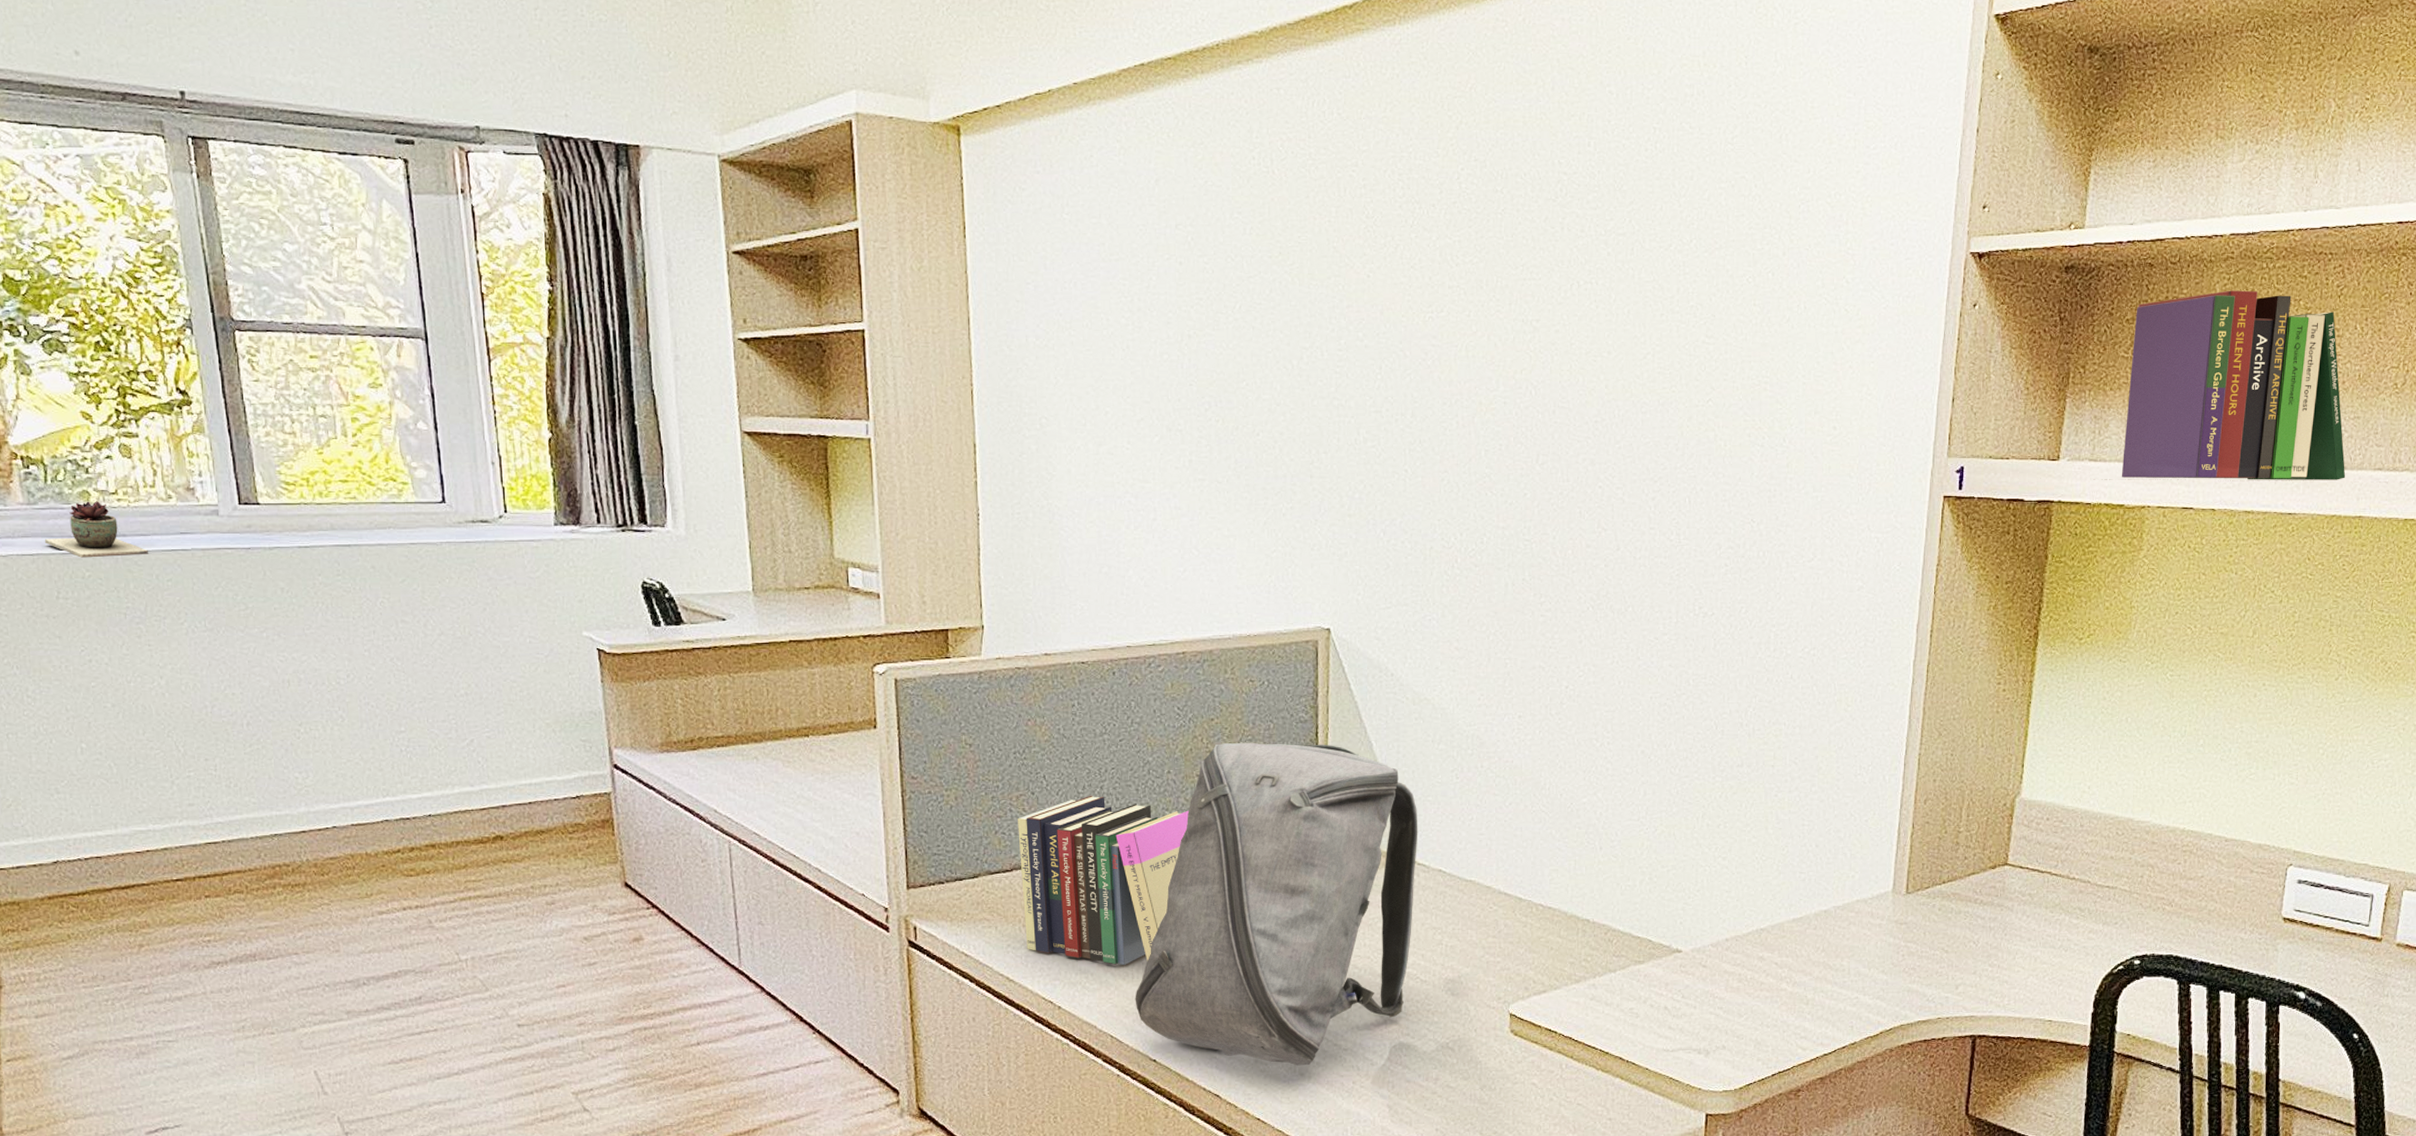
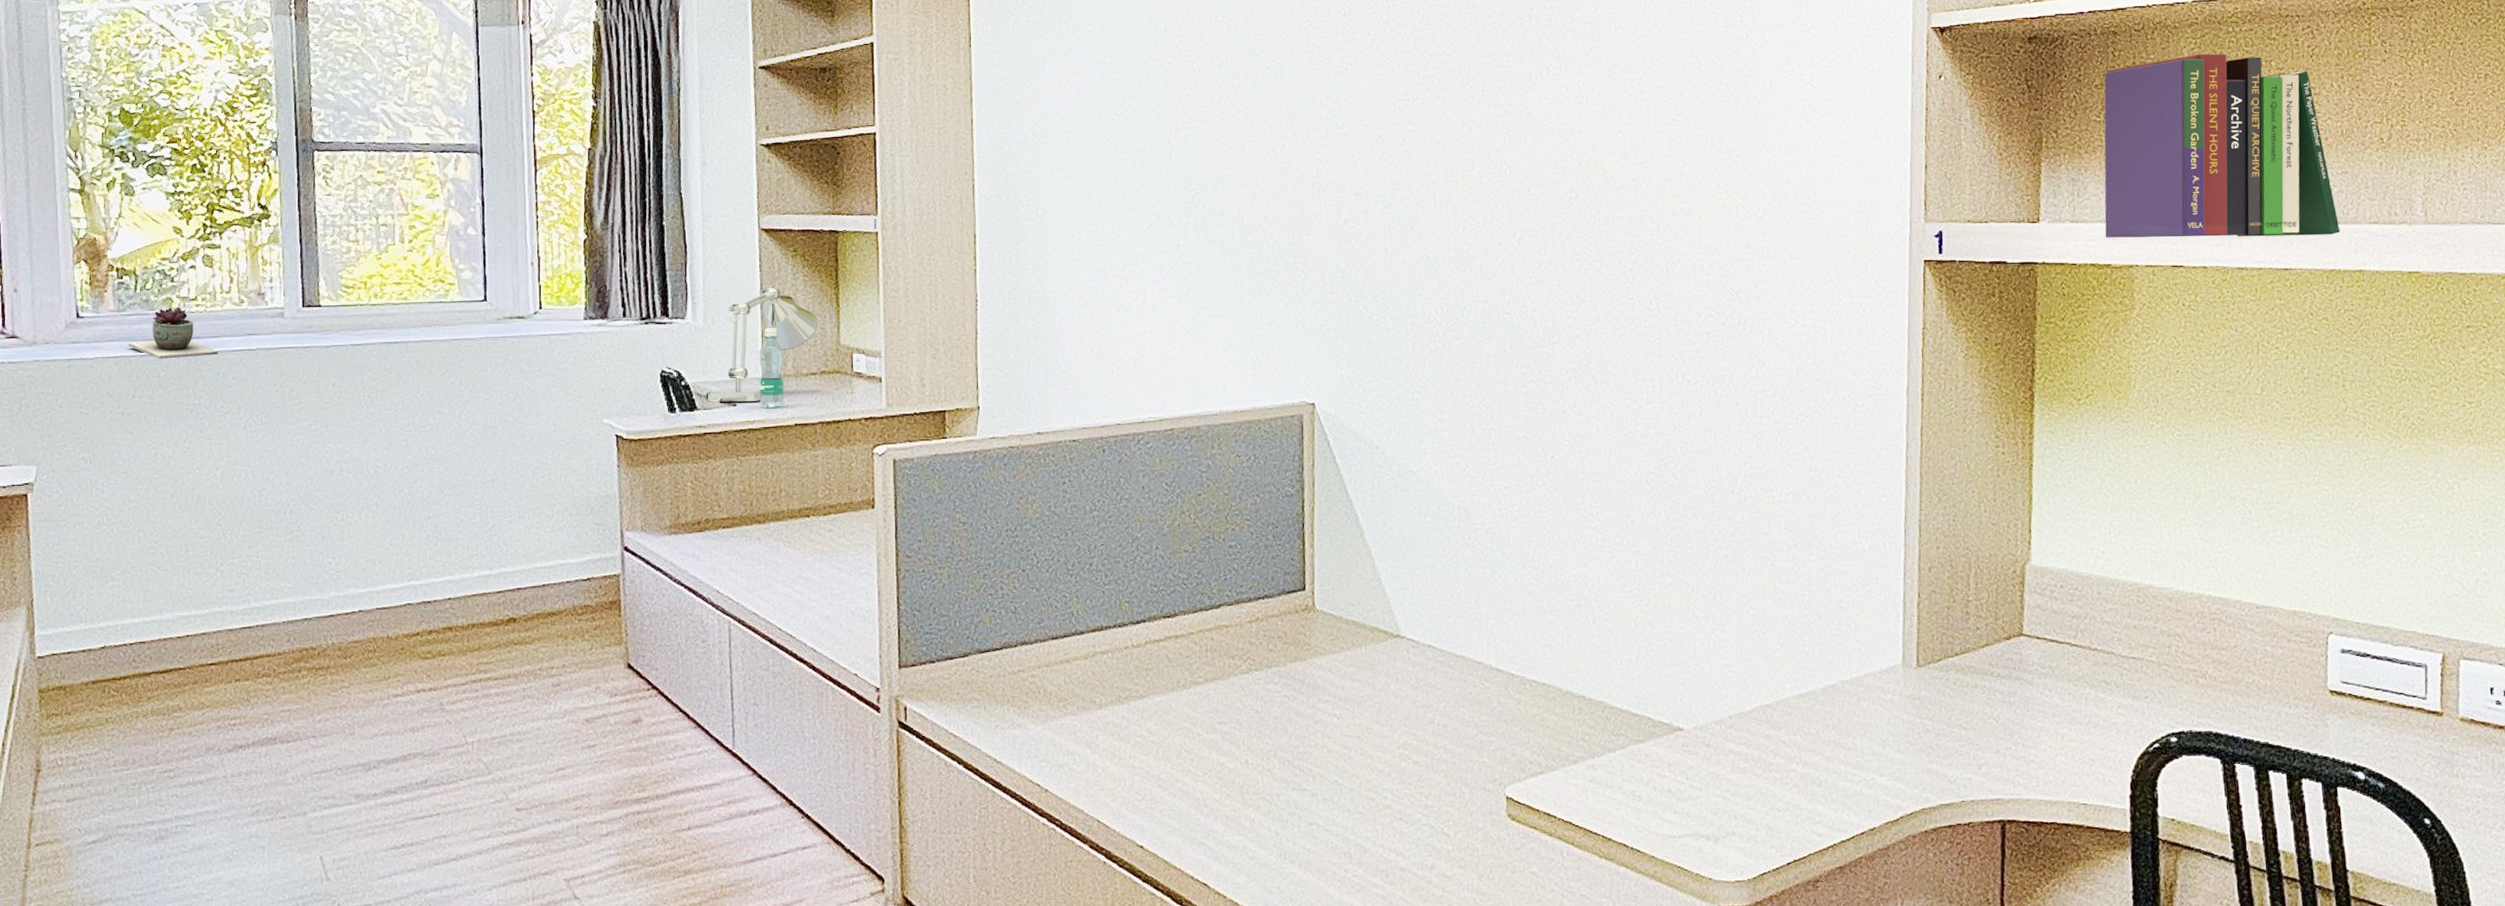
desk lamp: none [692,495,809,617] -> present [706,287,818,403]
bottle: none [748,539,776,623] -> present [759,328,784,408]
books: present [1018,795,1189,966] -> none [1008,572,1177,747]
backpack: present [1135,742,1418,1066] -> none [1122,517,1407,853]

